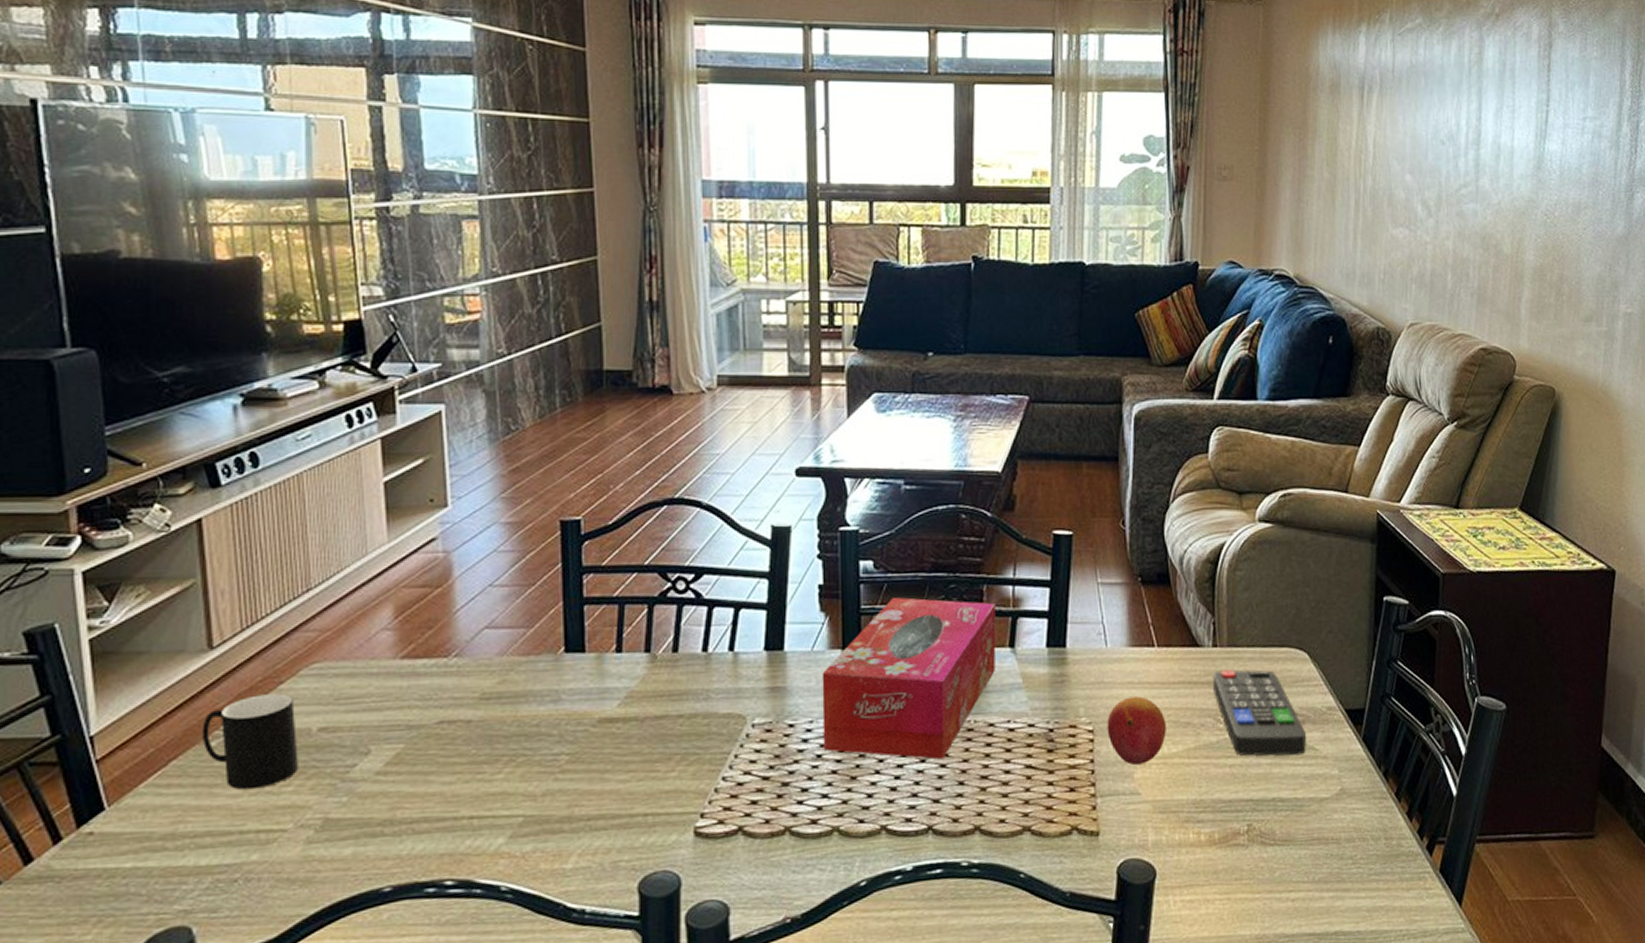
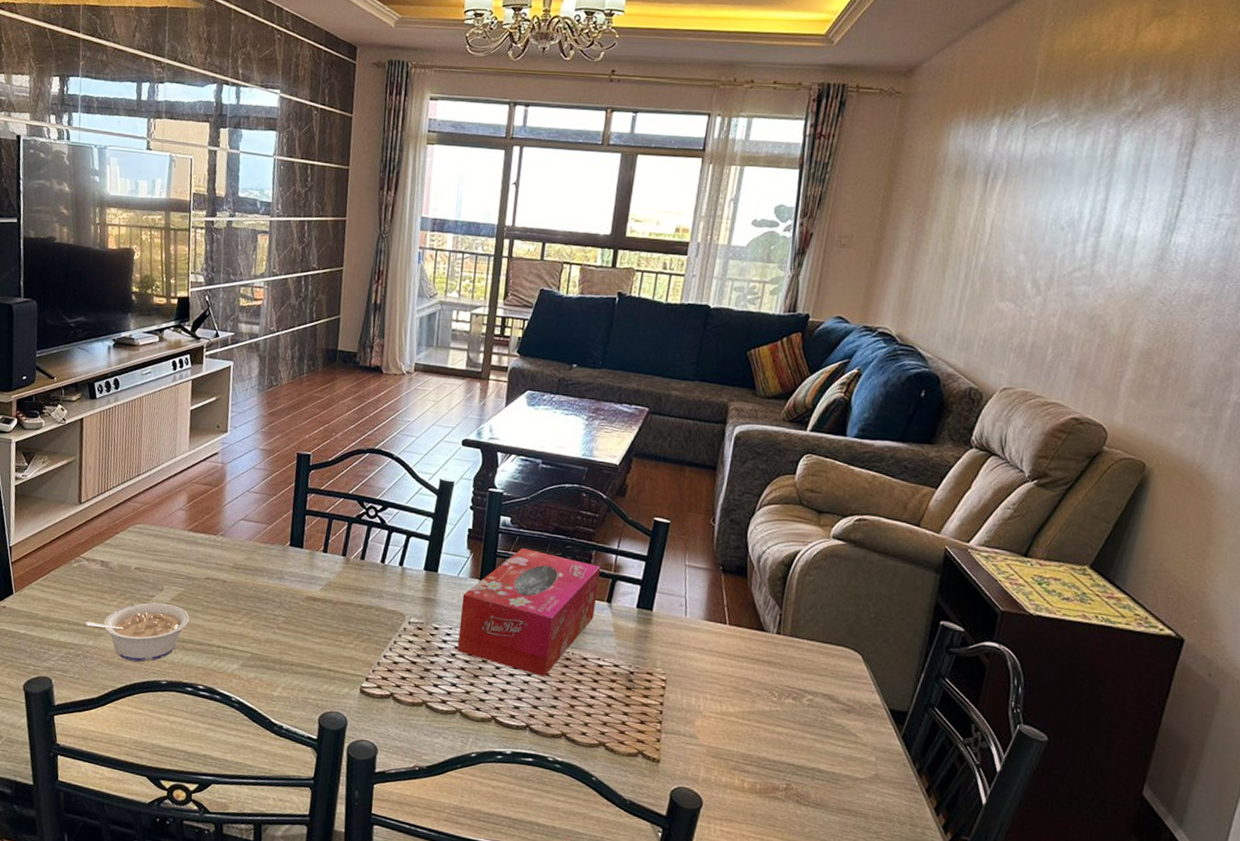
cup: present [201,693,298,790] -> none [69,538,123,600]
legume: none [241,772,419,870] -> present [85,602,190,662]
fruit: present [1107,696,1166,766] -> none [677,660,728,716]
remote control: present [1213,670,1306,756] -> none [772,654,850,738]

